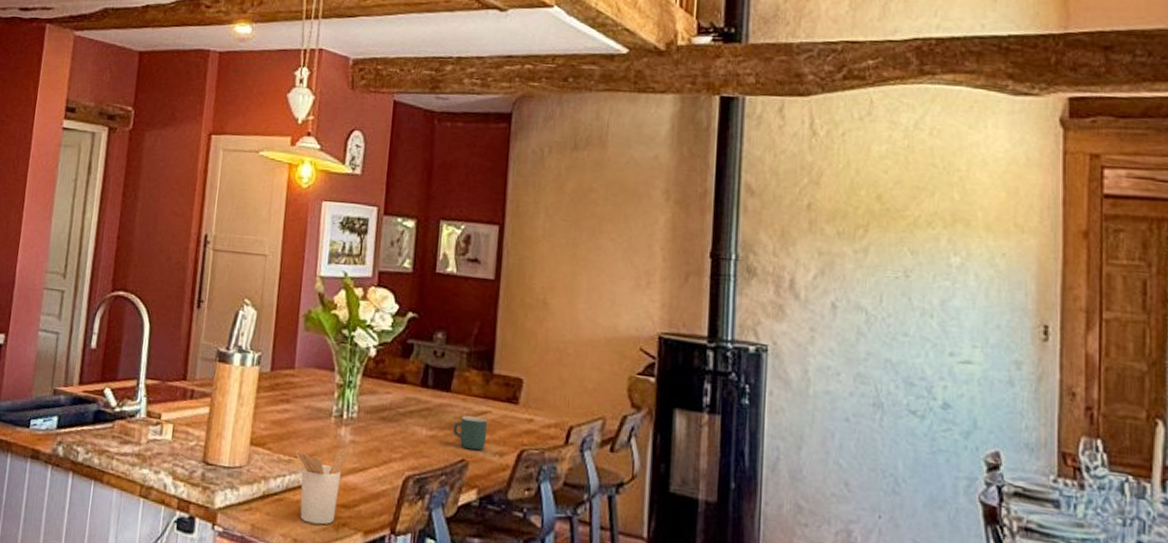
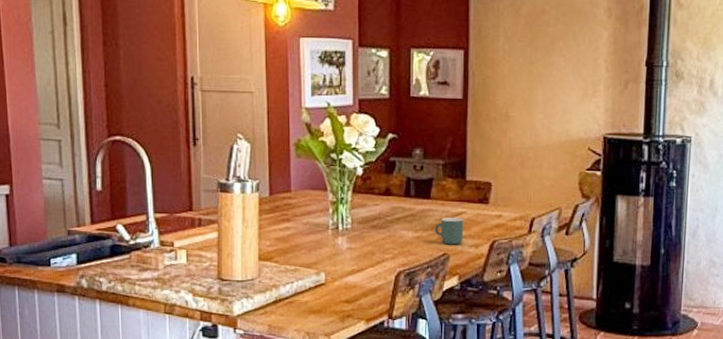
utensil holder: present [295,448,347,525] -> none [299,255,345,319]

